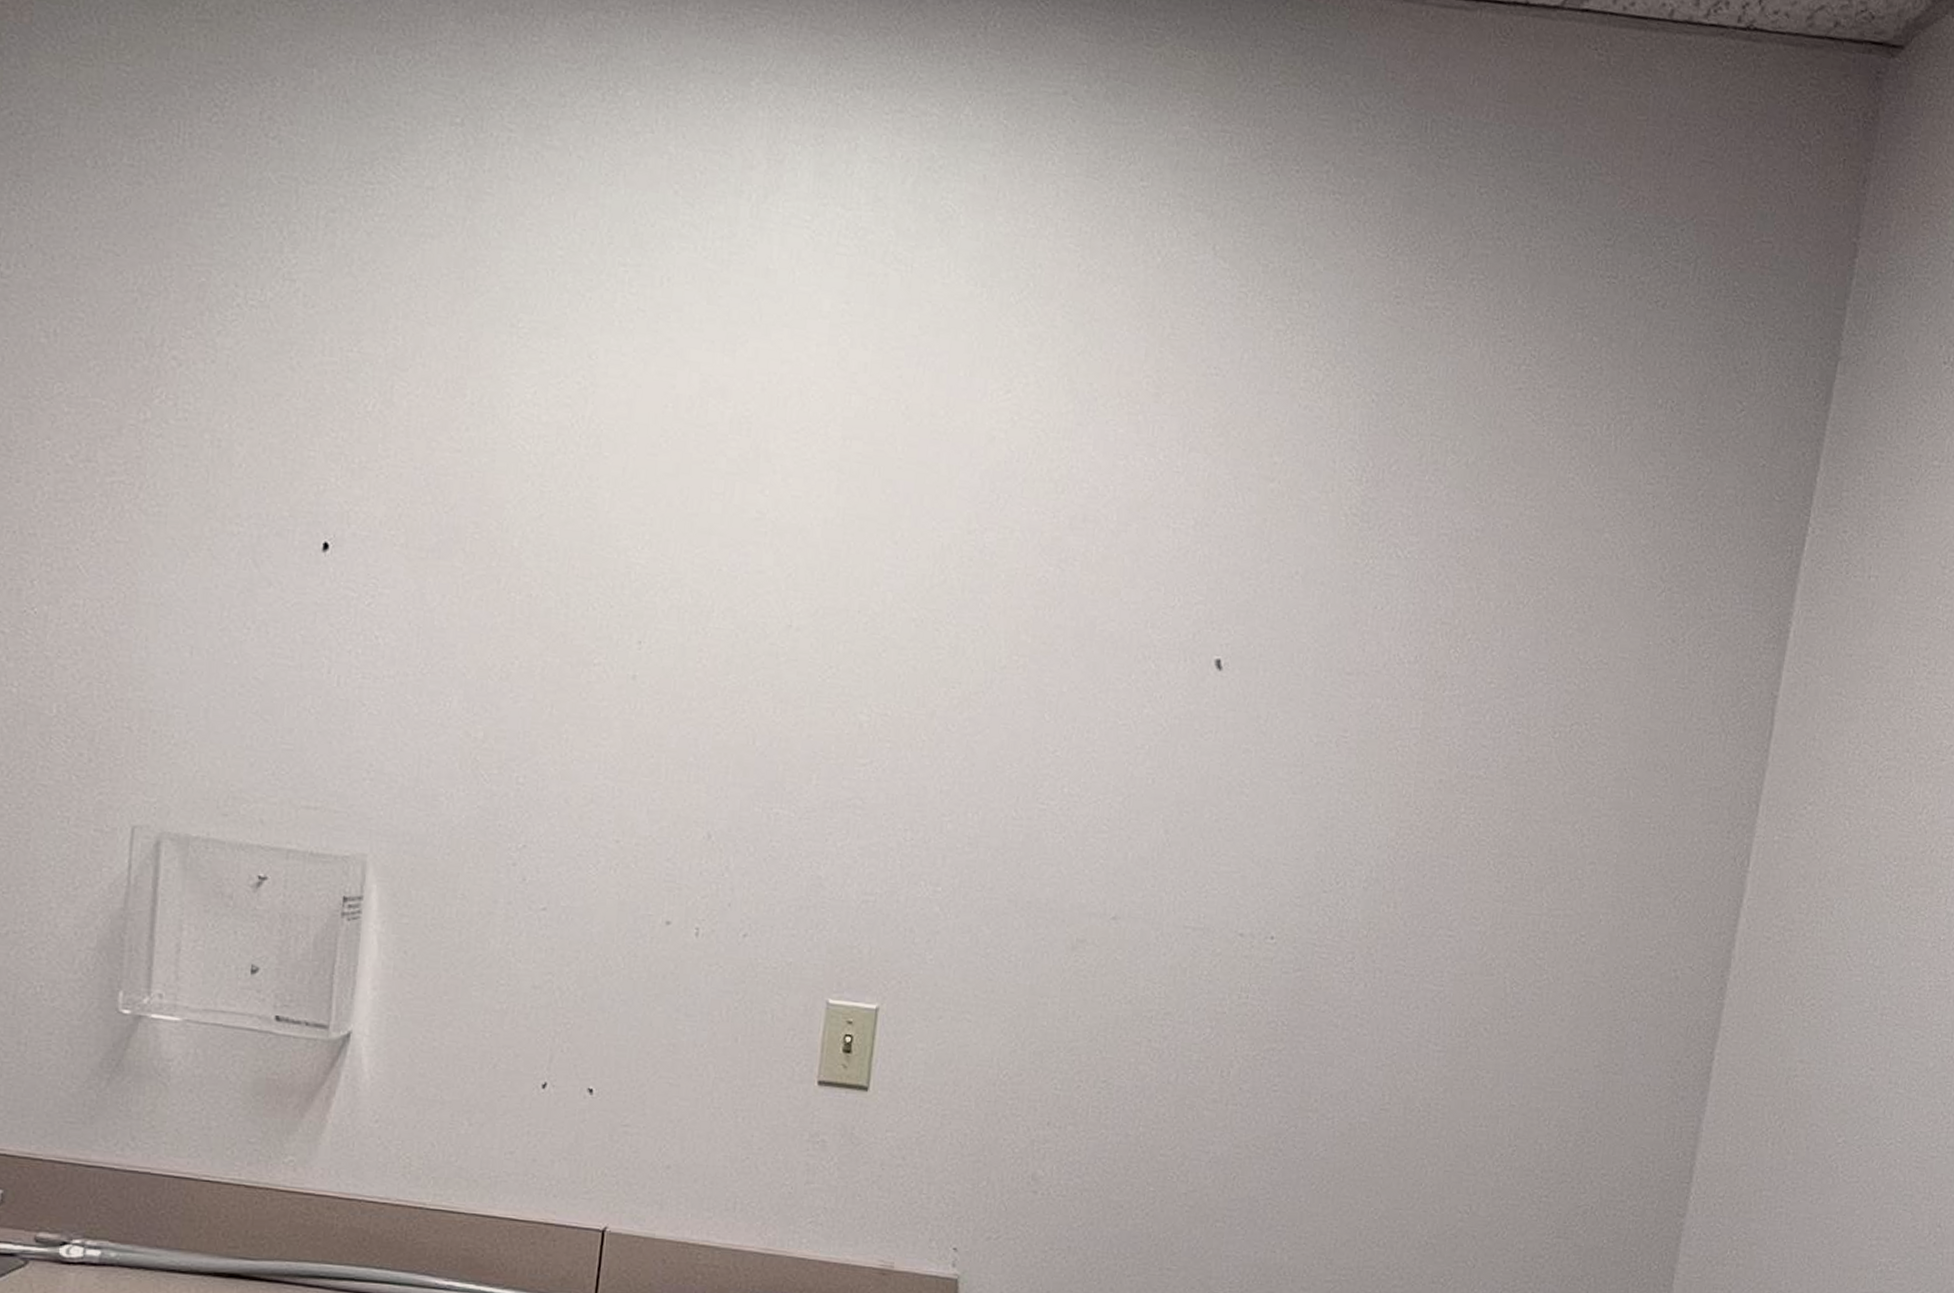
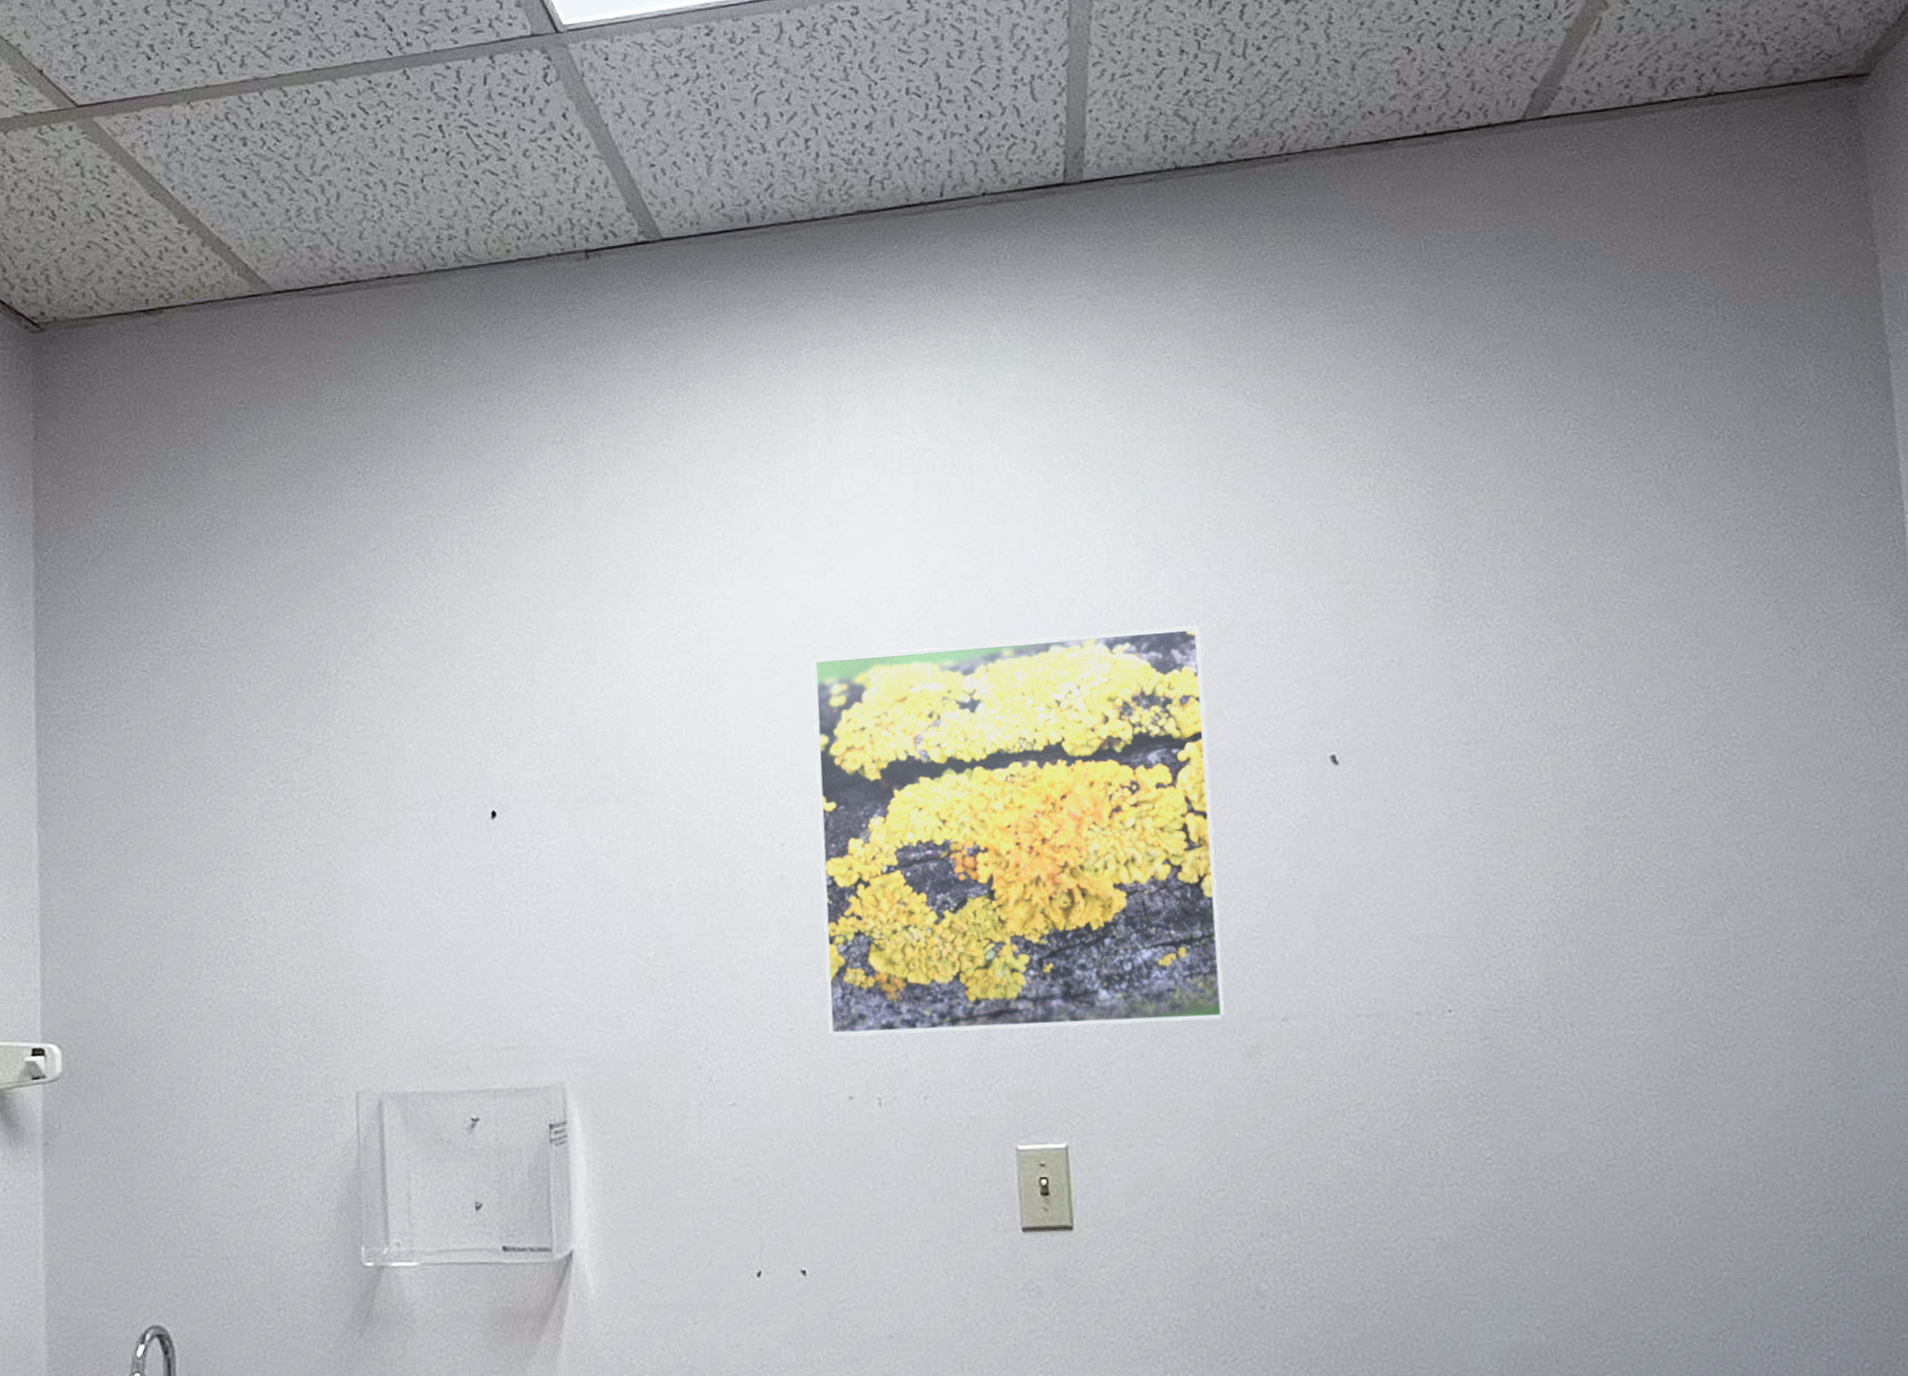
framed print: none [656,443,1116,908] -> present [811,625,1225,1036]

